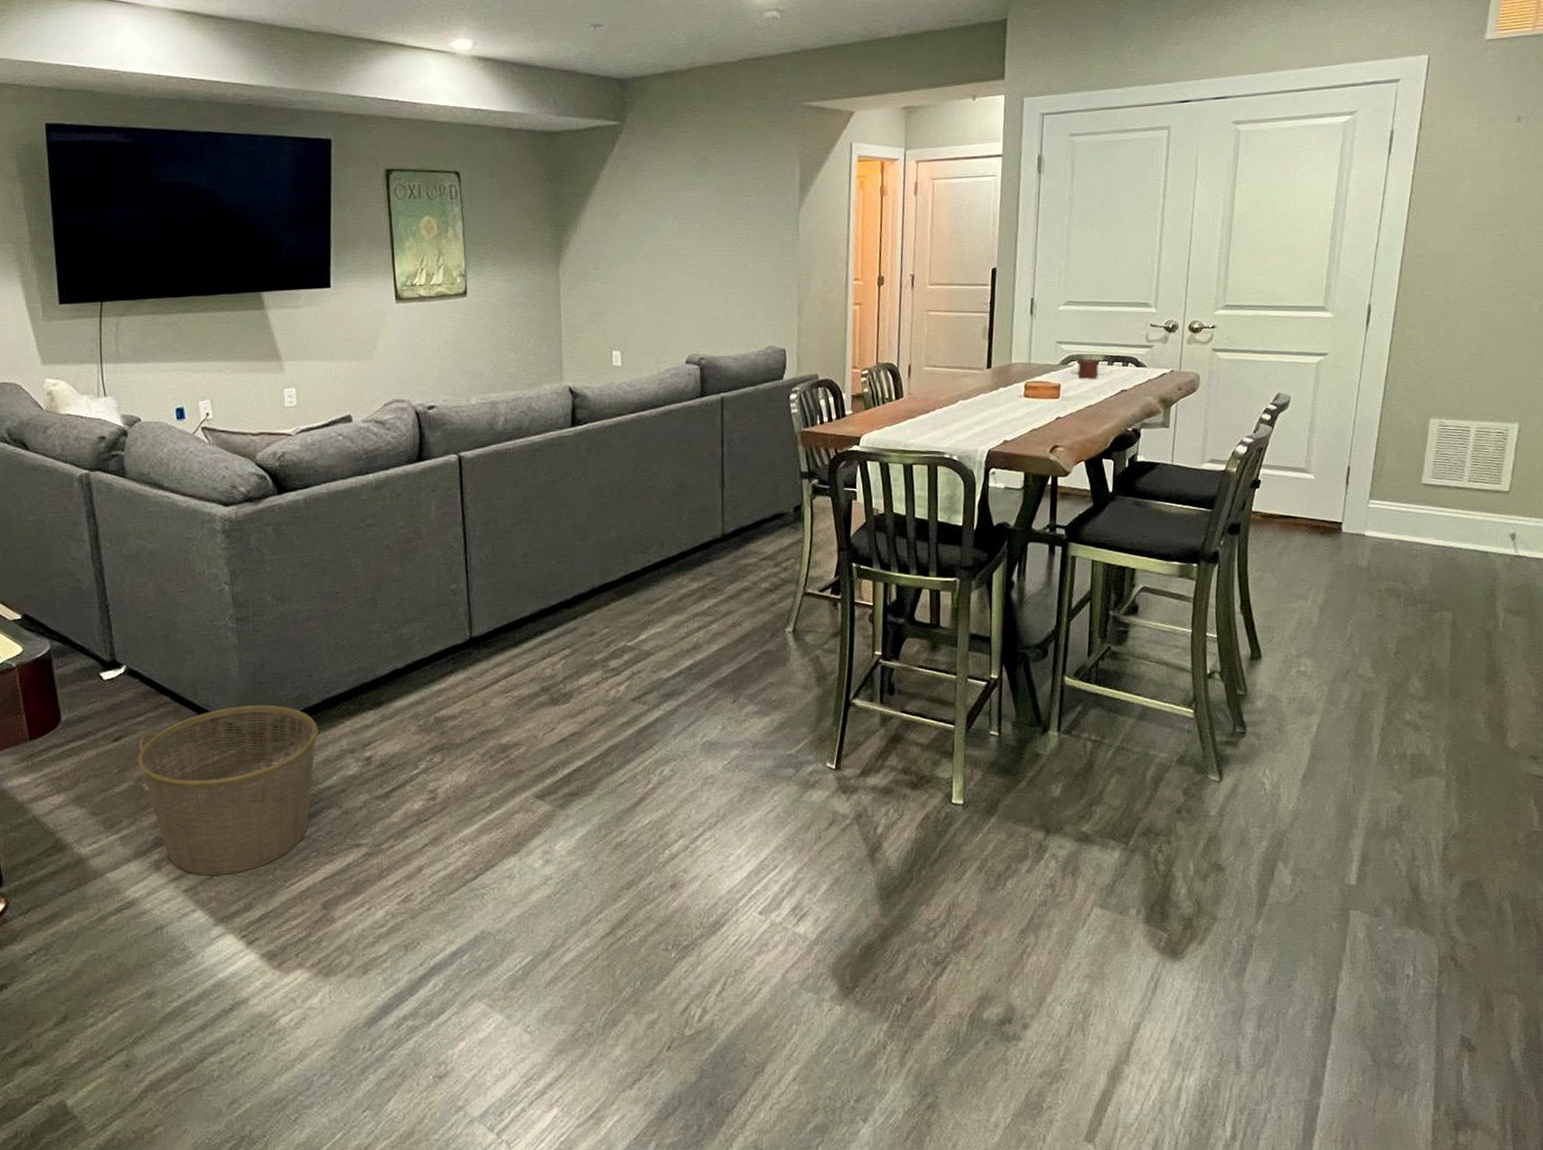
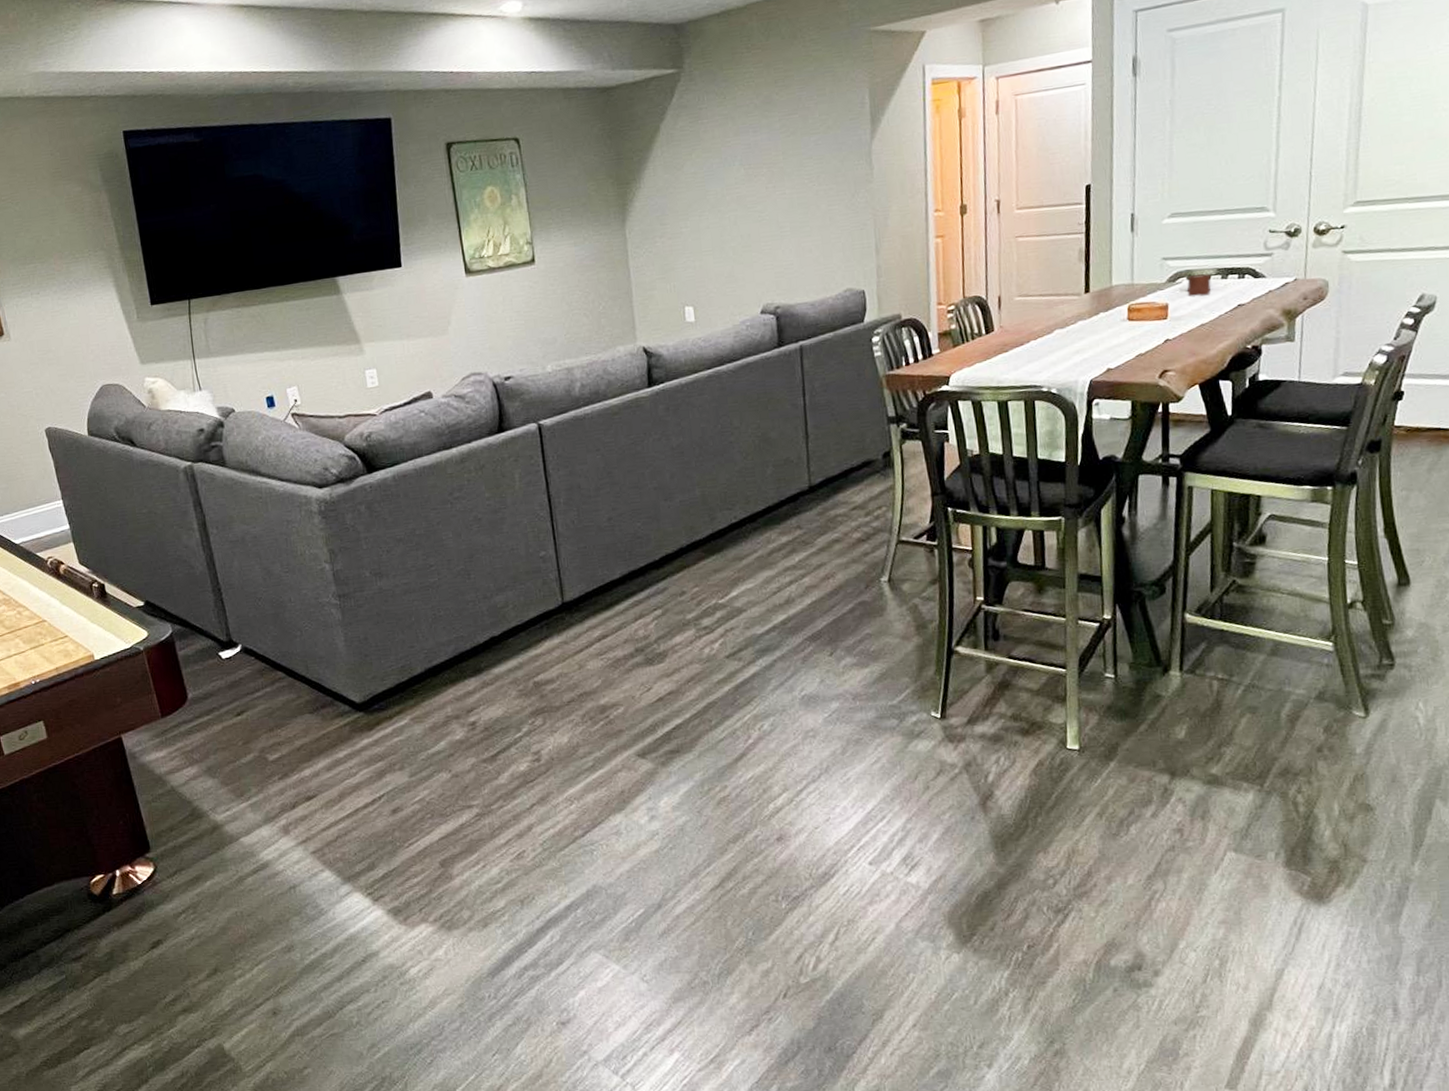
basket: present [137,705,319,876] -> none [259,676,424,838]

